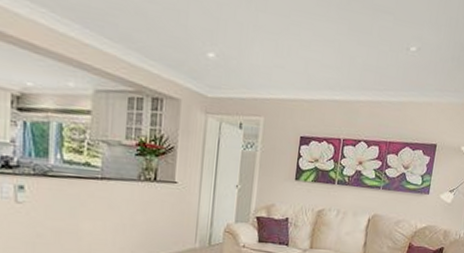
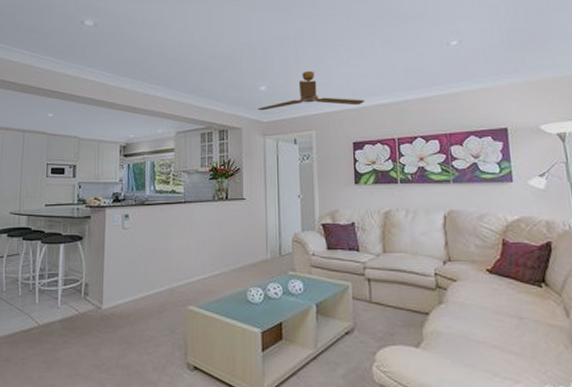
ceiling fan: none [201,45,320,97] -> present [257,70,365,111]

